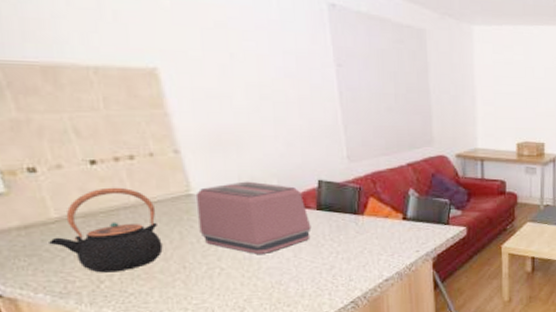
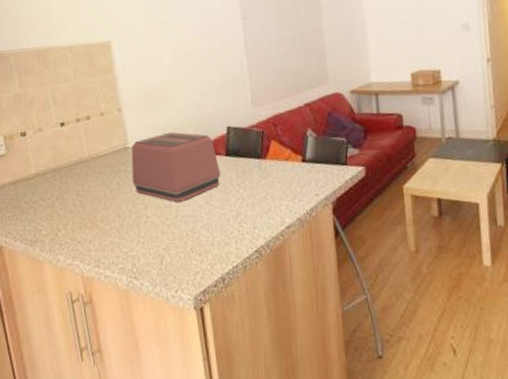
teapot: present [49,187,163,273] -> none [28,144,104,222]

